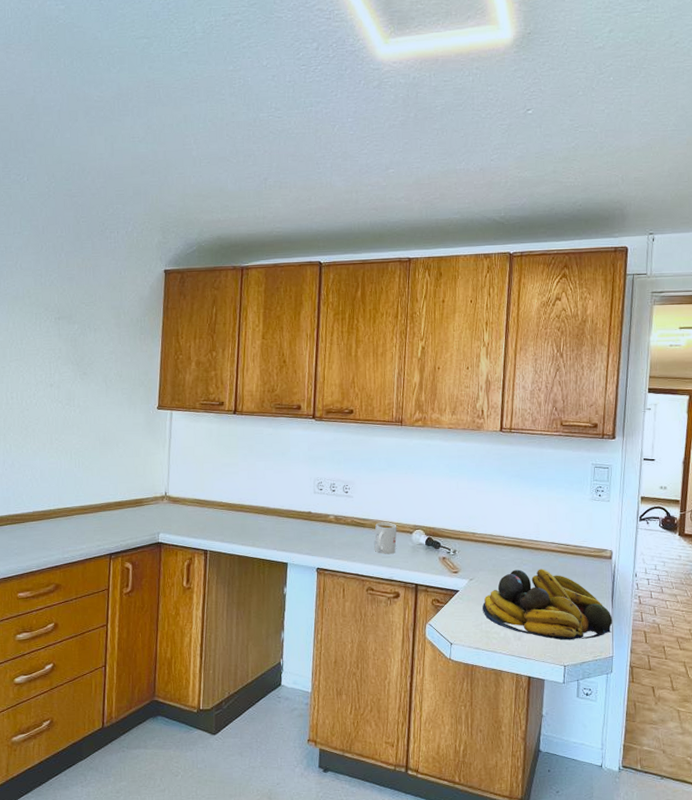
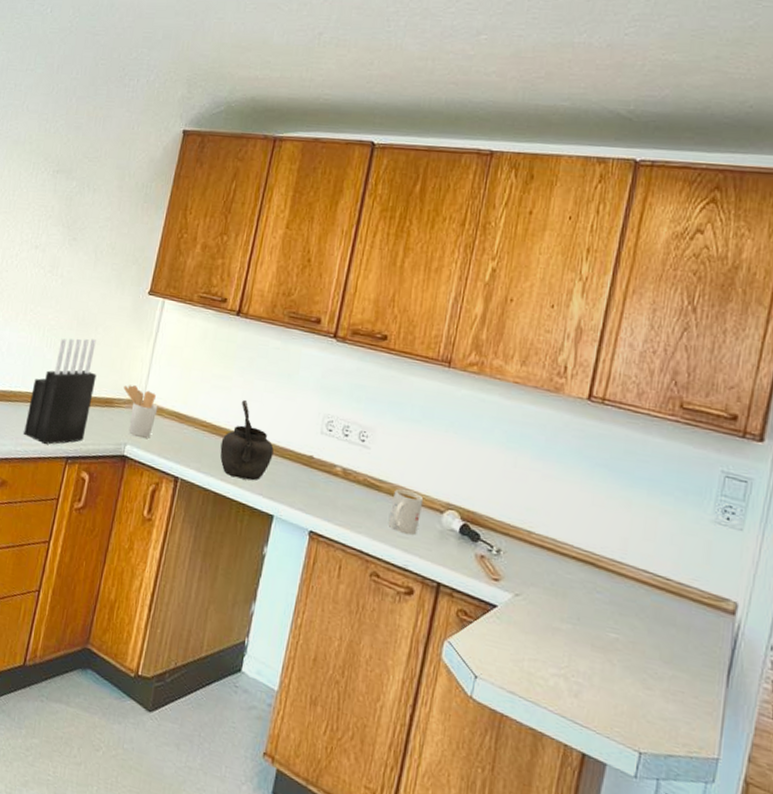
knife block: none [68,454,124,548] -> present [24,338,97,445]
utensil holder: none [149,485,181,526] -> present [124,385,158,438]
kettle: none [237,479,280,541] -> present [220,400,274,481]
fruit bowl: present [483,569,613,641] -> none [527,595,725,725]

